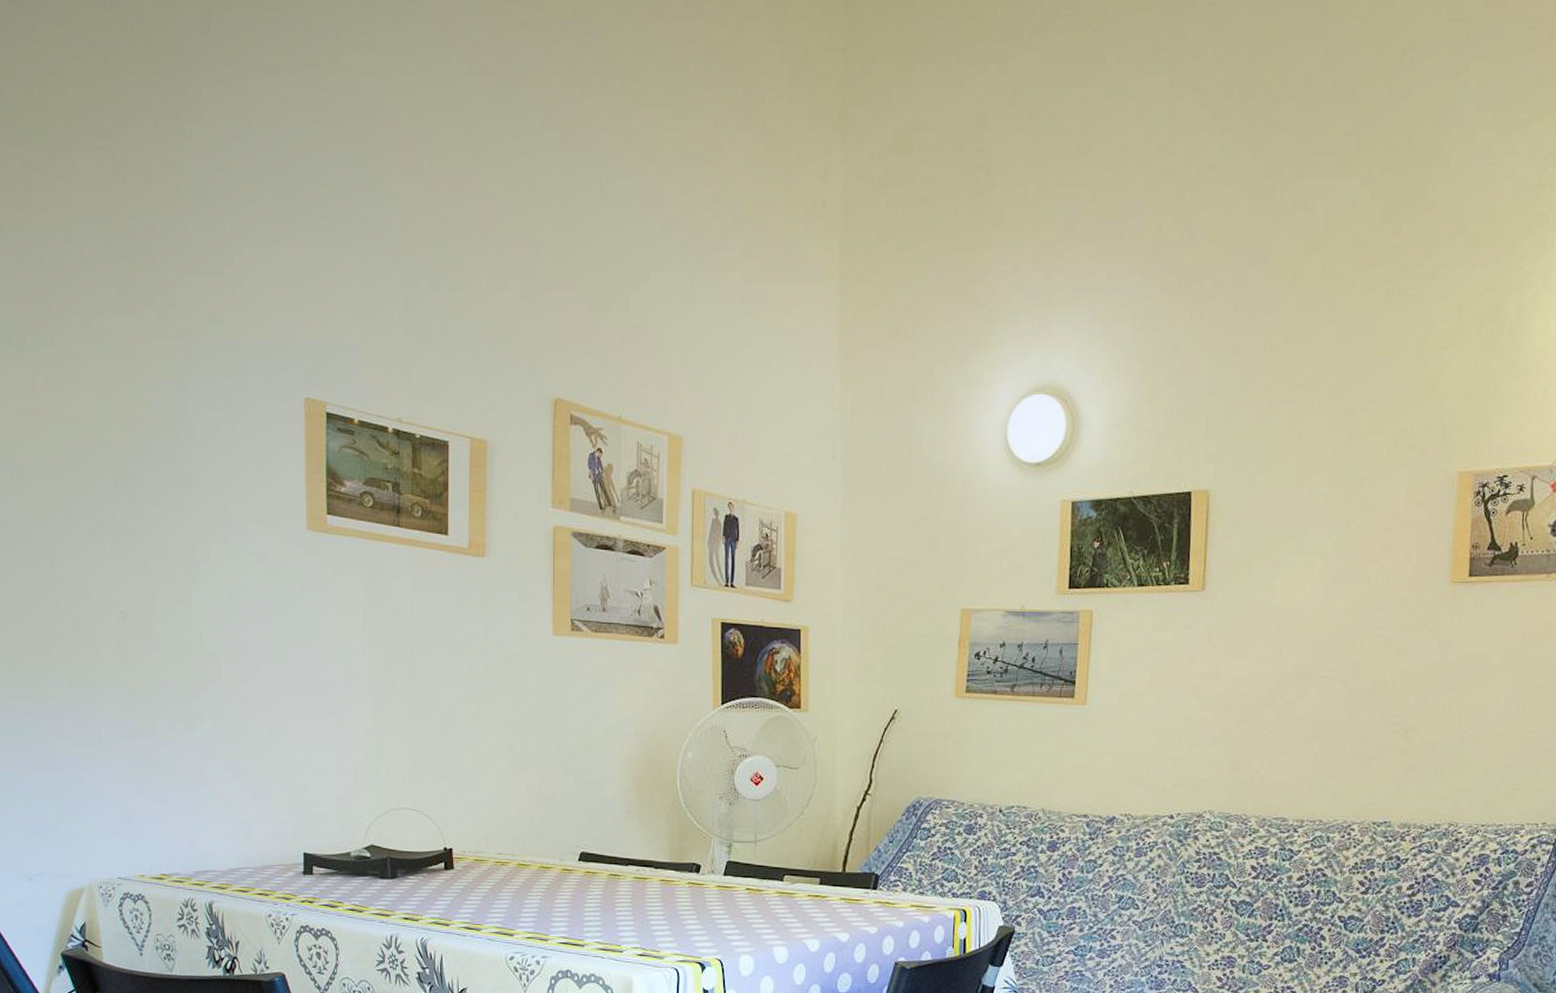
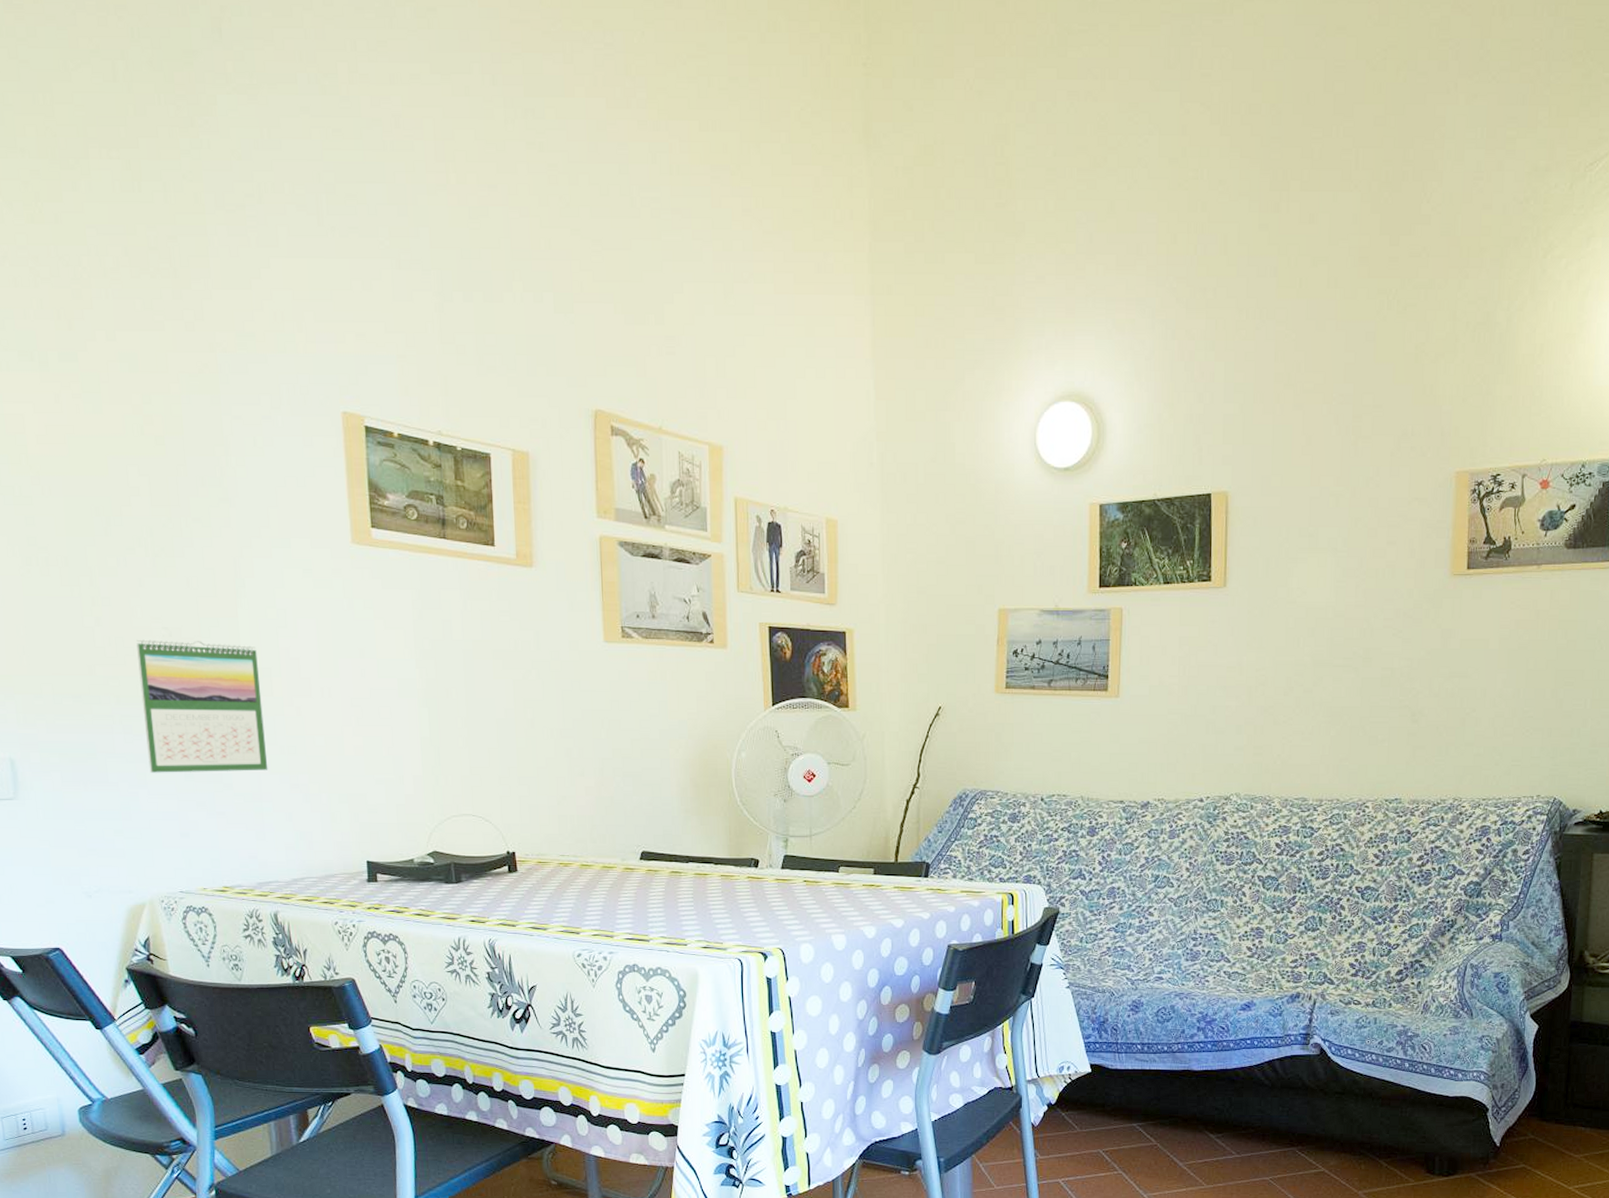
calendar: none [92,622,212,758] -> present [136,639,268,773]

